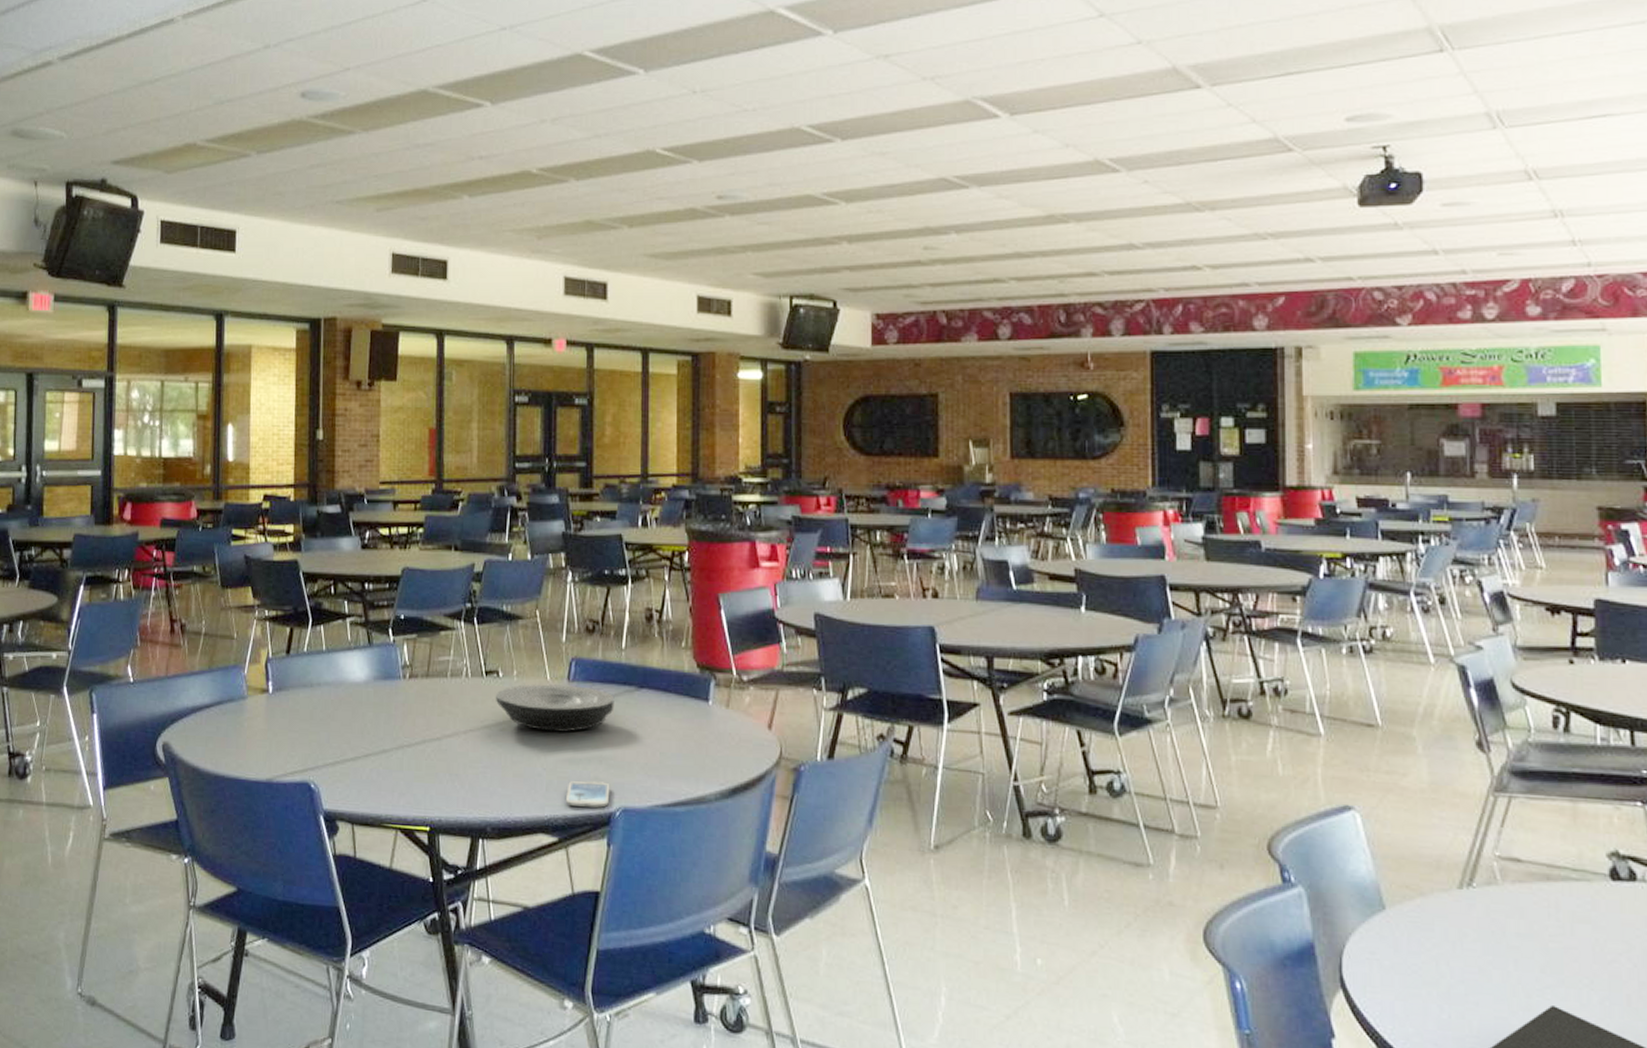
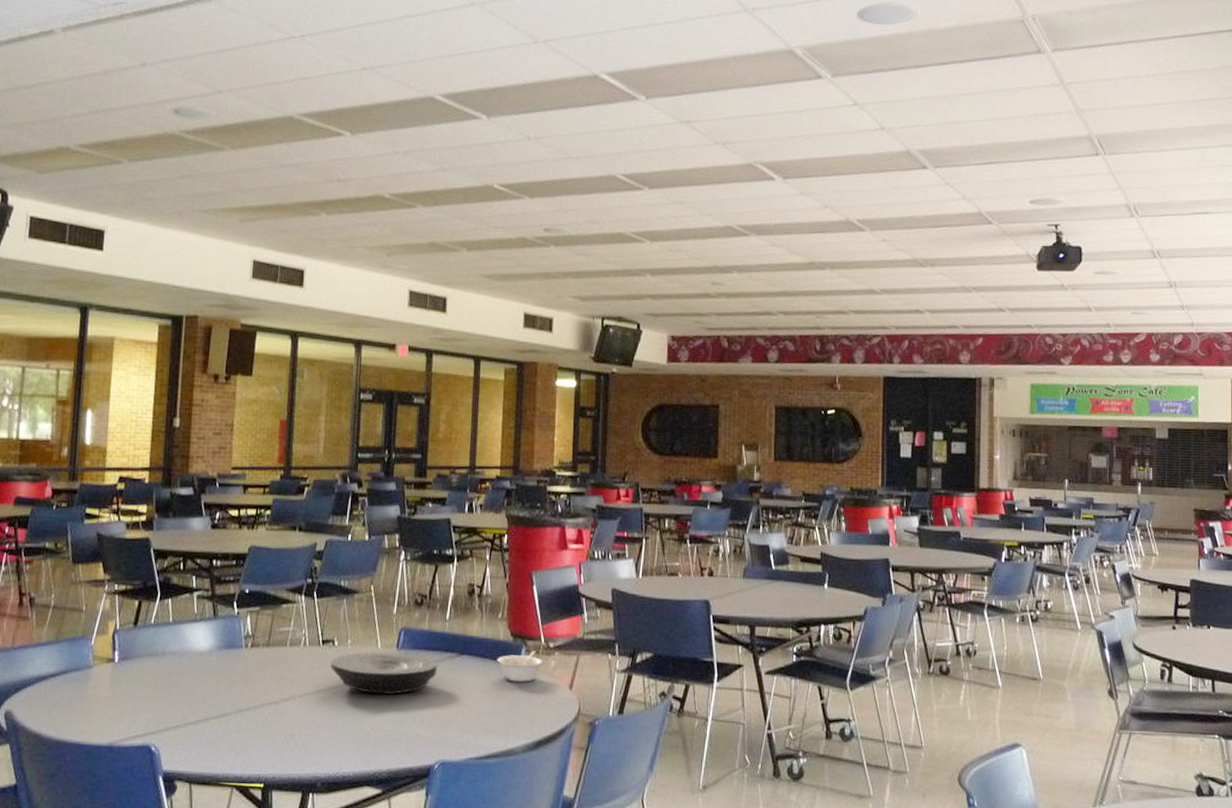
smartphone: present [565,780,610,808] -> none [389,737,431,762]
legume: none [682,684,735,721] -> present [497,651,543,682]

